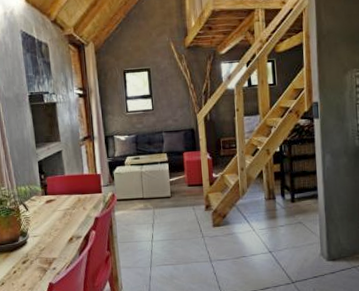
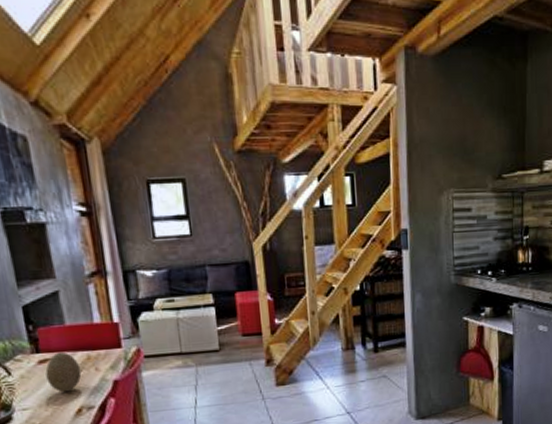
decorative egg: none [50,195,74,225] -> present [45,352,82,393]

